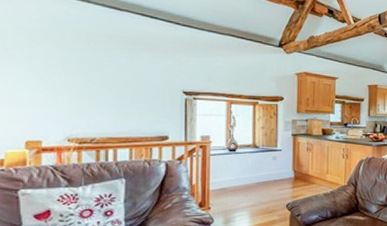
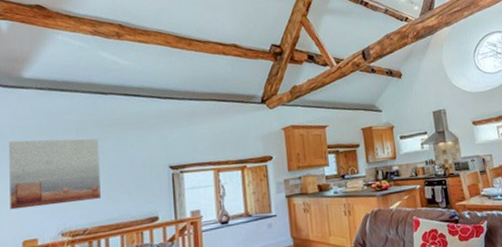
wall art: none [10,40,111,112] -> present [8,138,101,210]

